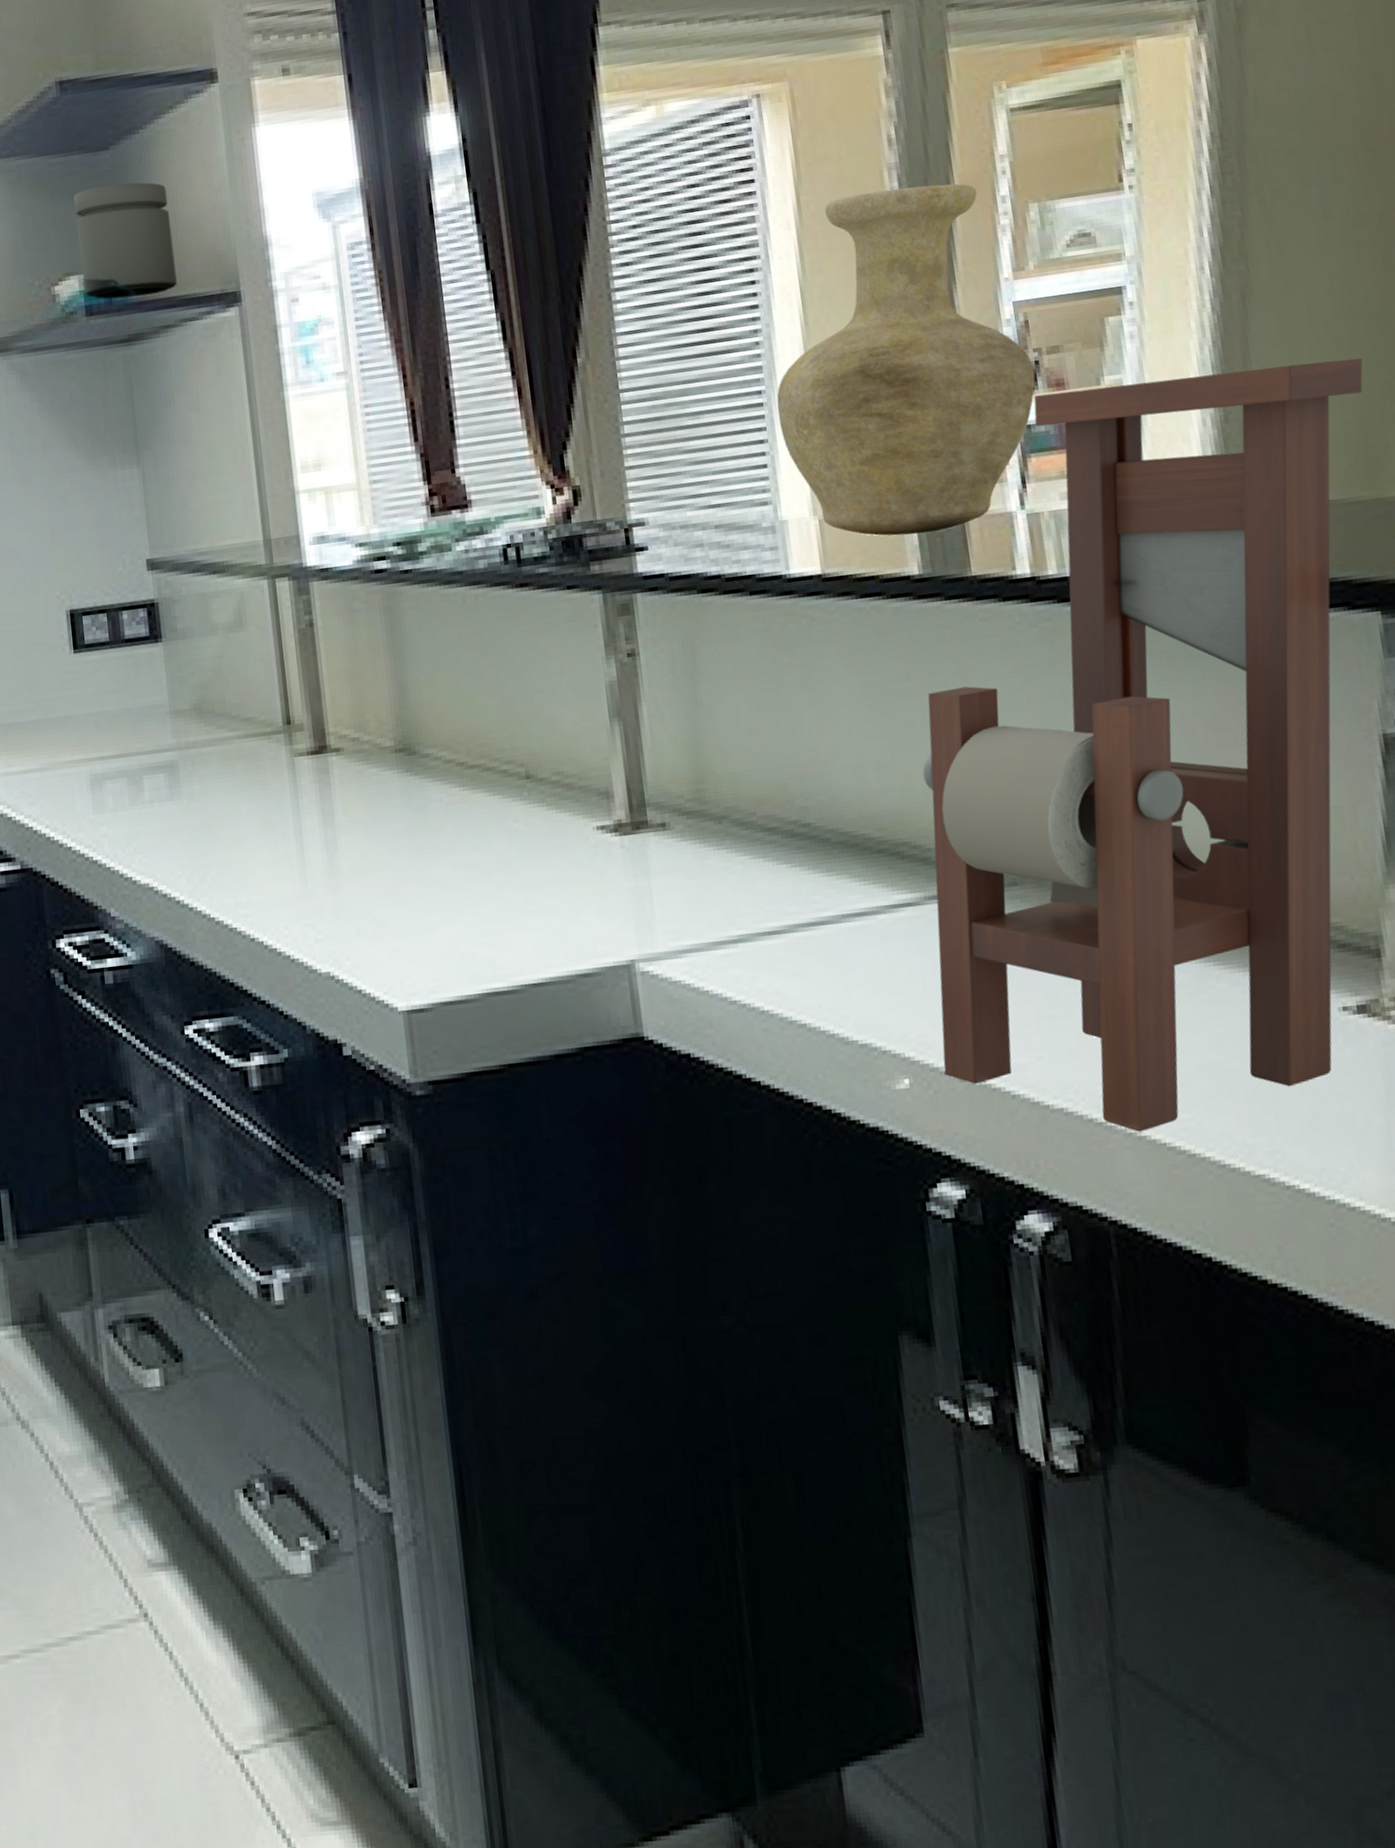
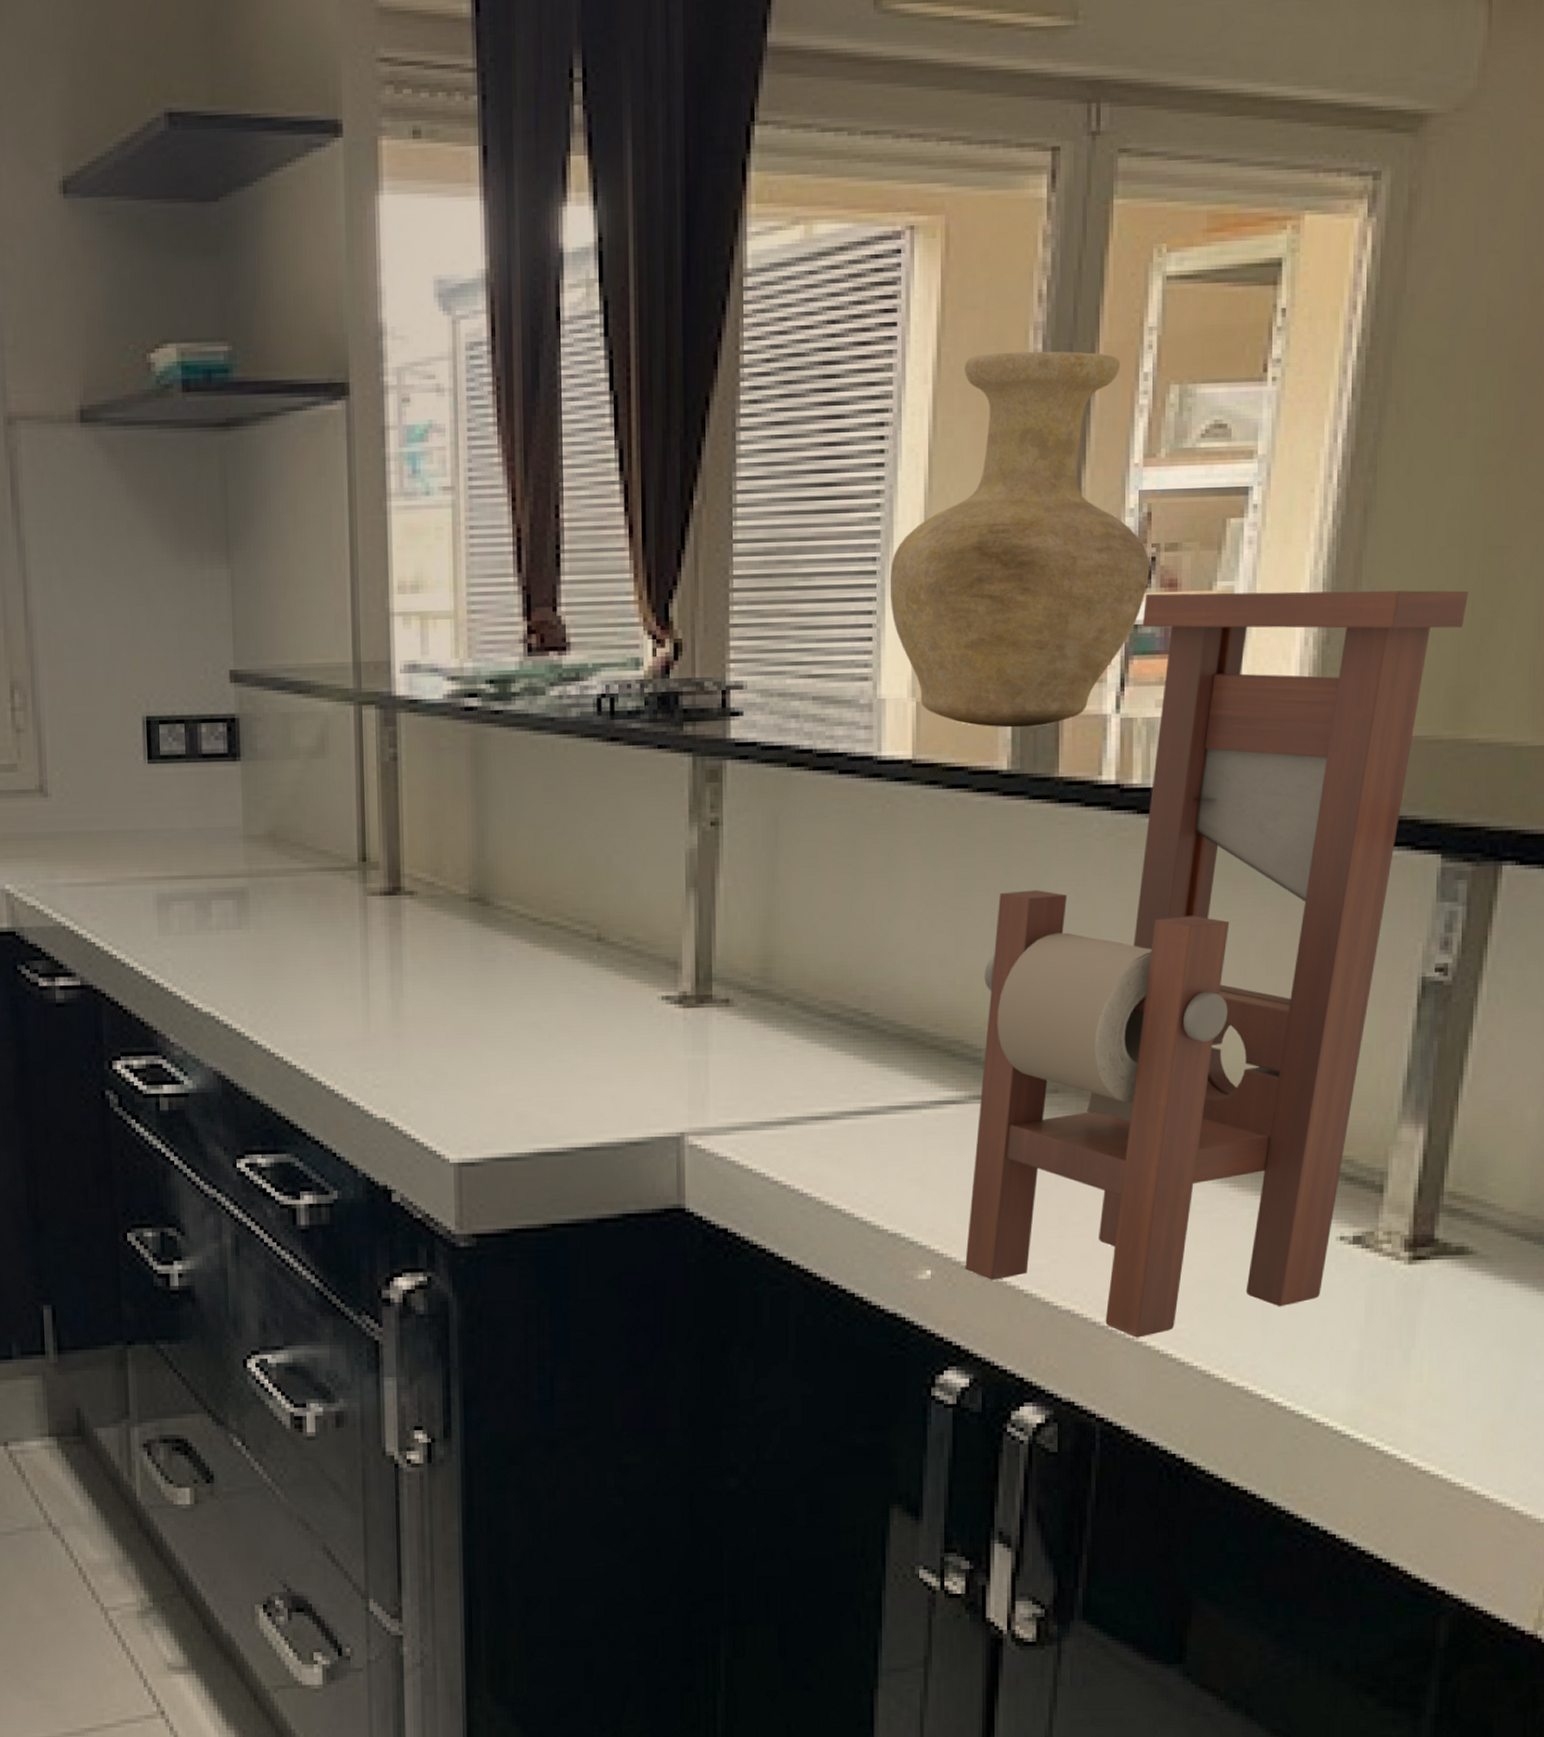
jar: present [73,182,177,299] -> none [176,243,282,376]

